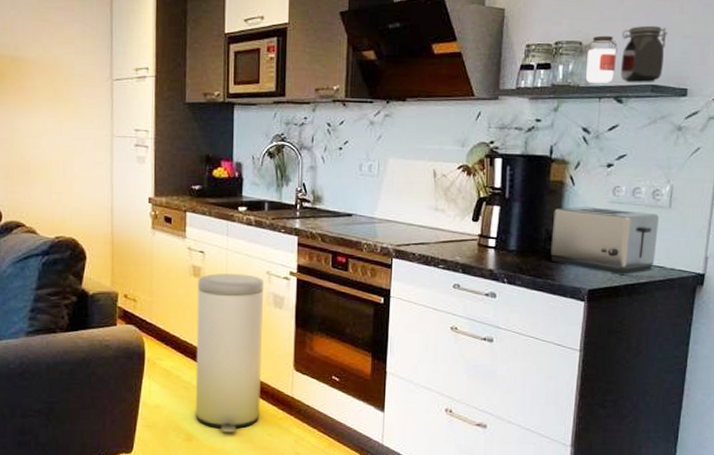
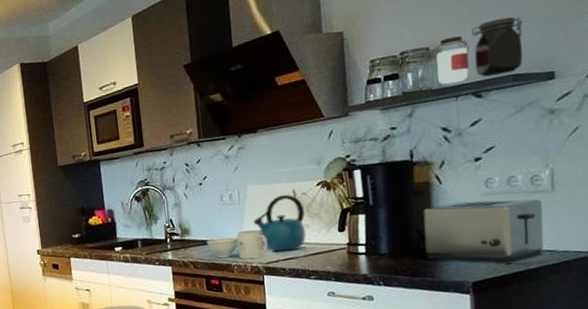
bowl: none [338,211,371,234] -> present [206,237,238,259]
mug: none [369,207,401,239] -> present [236,229,268,260]
kettle: none [389,173,442,235] -> present [253,194,307,252]

